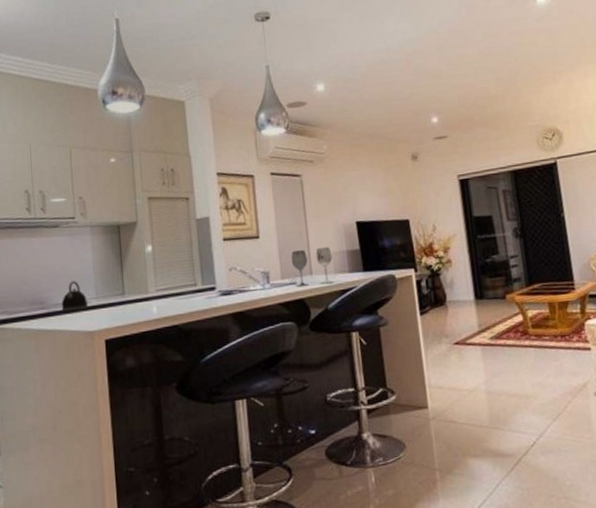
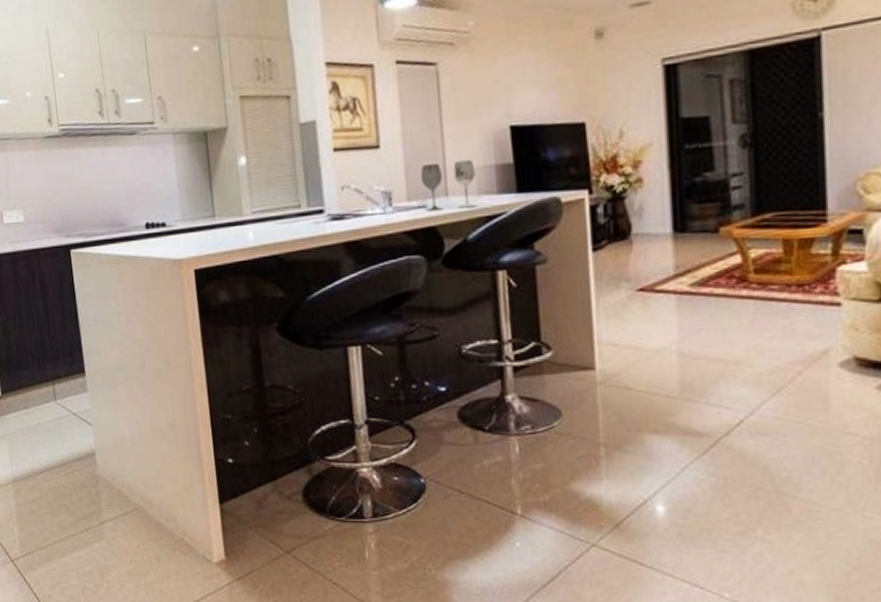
kettle: present [61,281,89,313] -> none [143,199,175,237]

